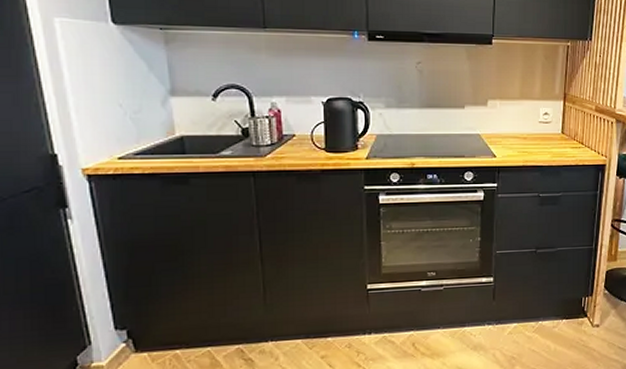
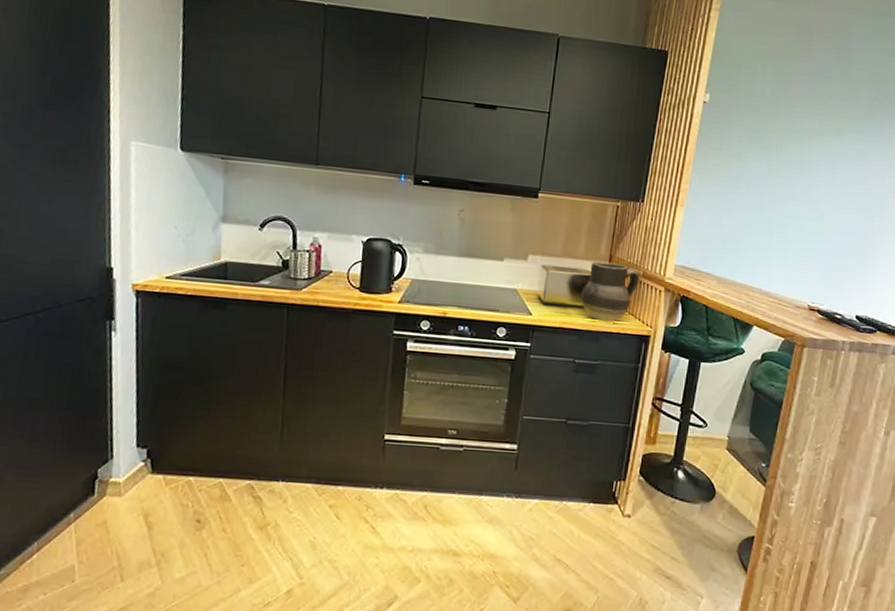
toaster: none [499,108,548,148] -> present [537,264,591,309]
ceramic jug: none [540,100,592,156] -> present [581,261,640,323]

